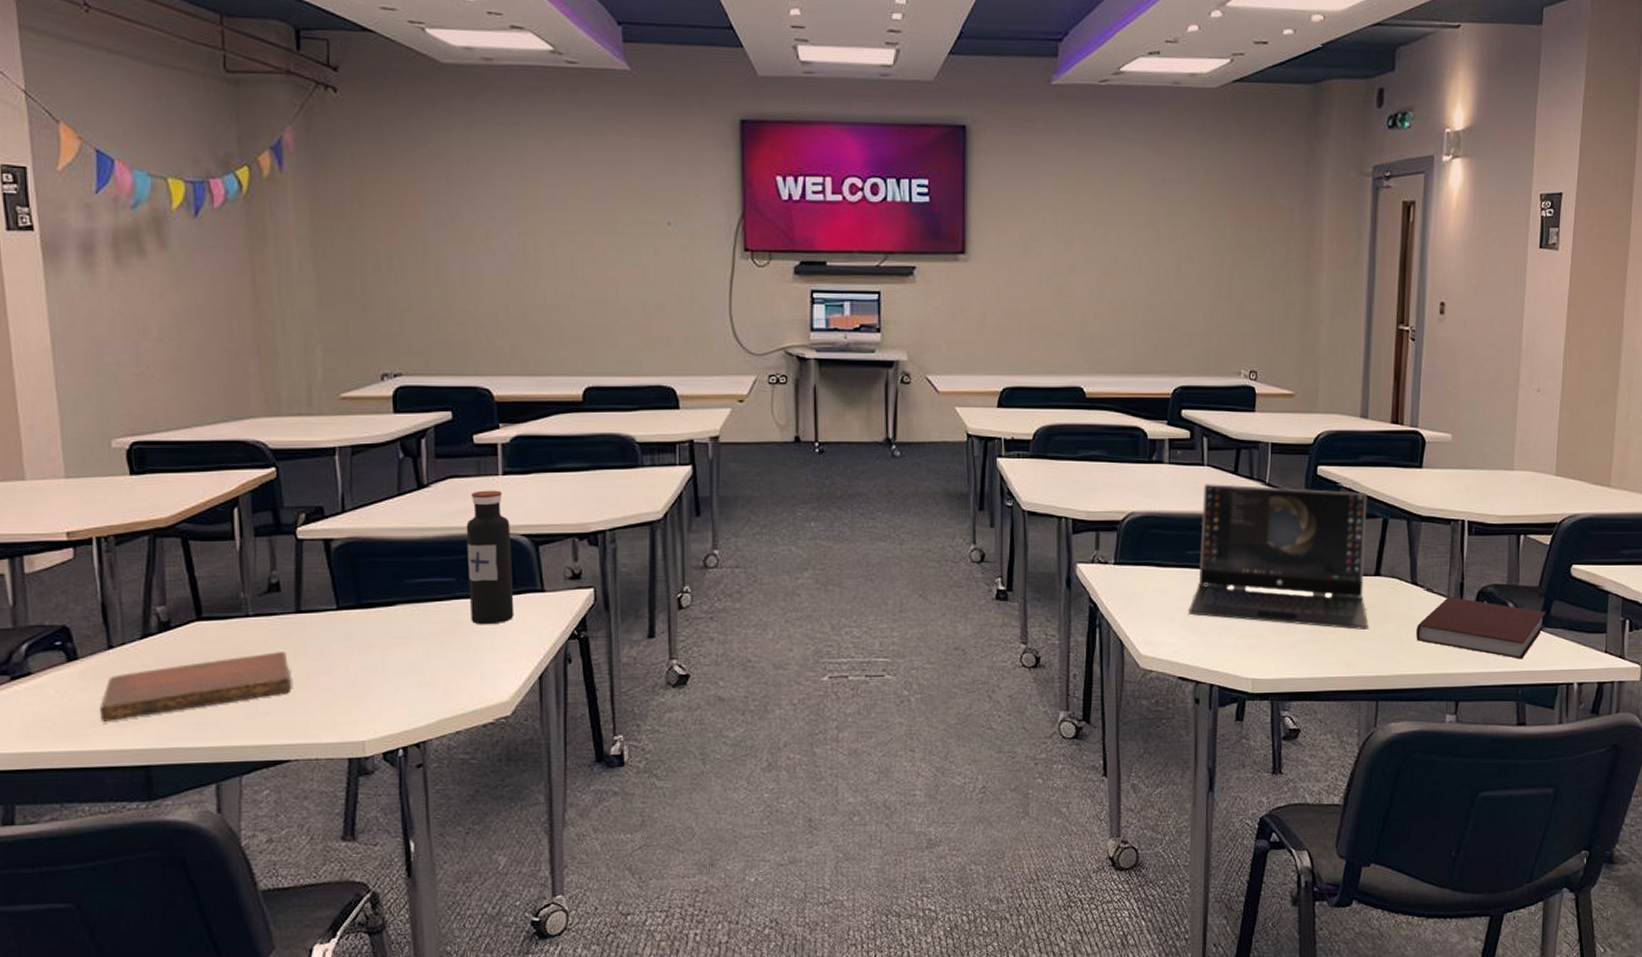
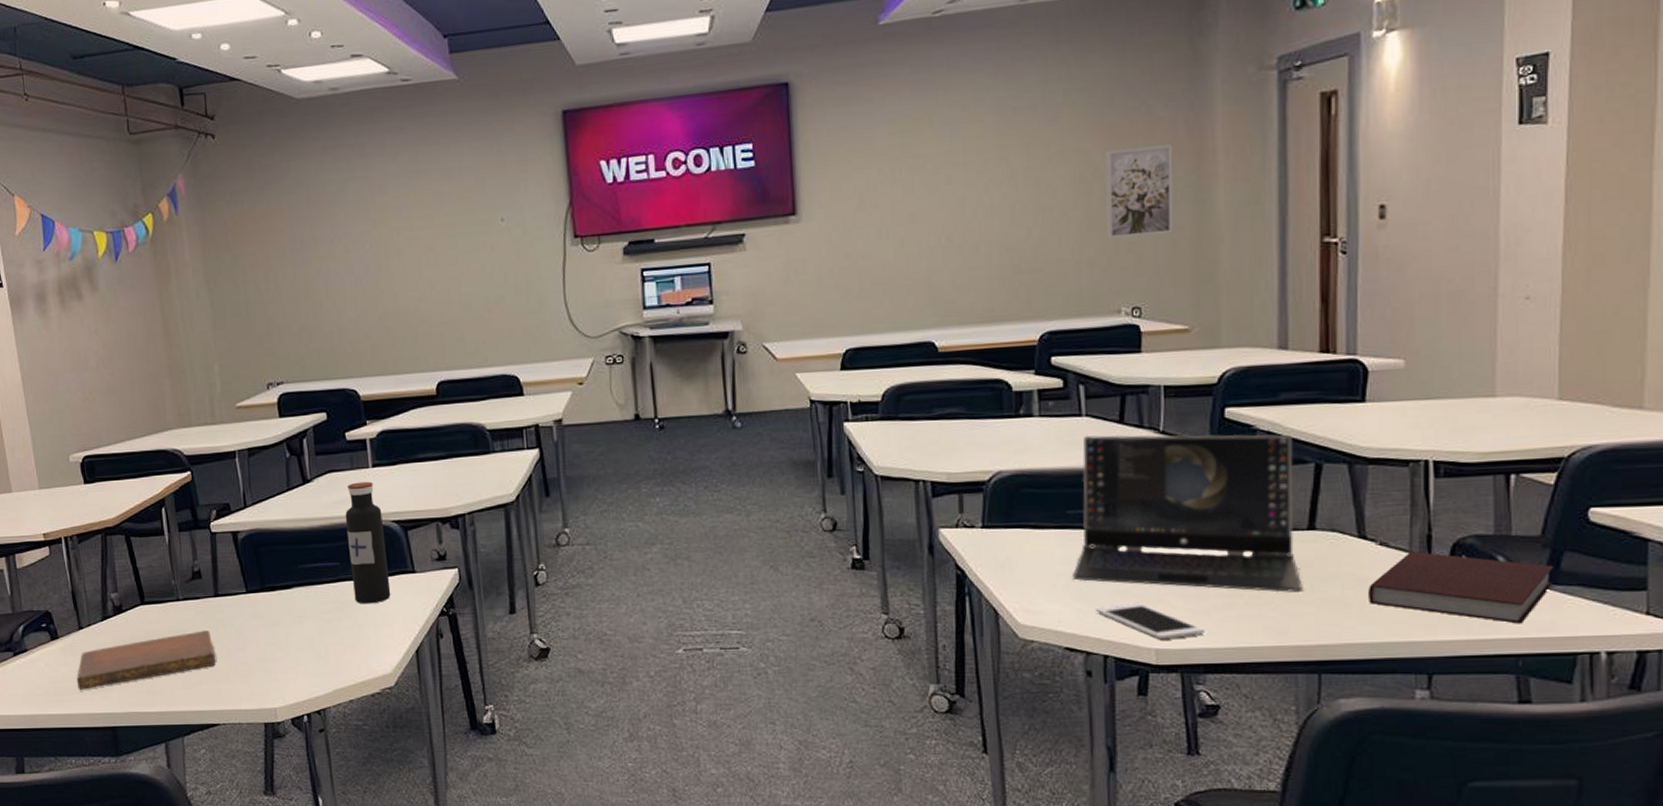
cell phone: none [1205,636,1292,671] -> present [1095,602,1205,640]
wall art: none [1233,228,1289,308] -> present [1105,144,1174,239]

